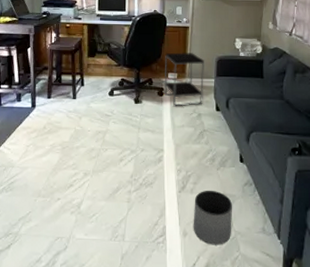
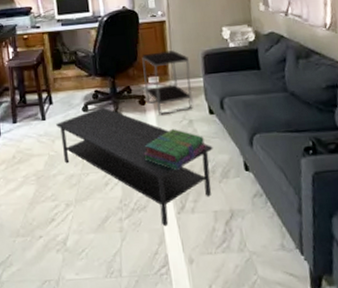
coffee table: none [85,93,216,202] -> present [56,107,213,227]
stack of books: none [156,119,210,156] -> present [143,128,207,171]
planter: present [193,190,233,245] -> none [197,206,246,271]

